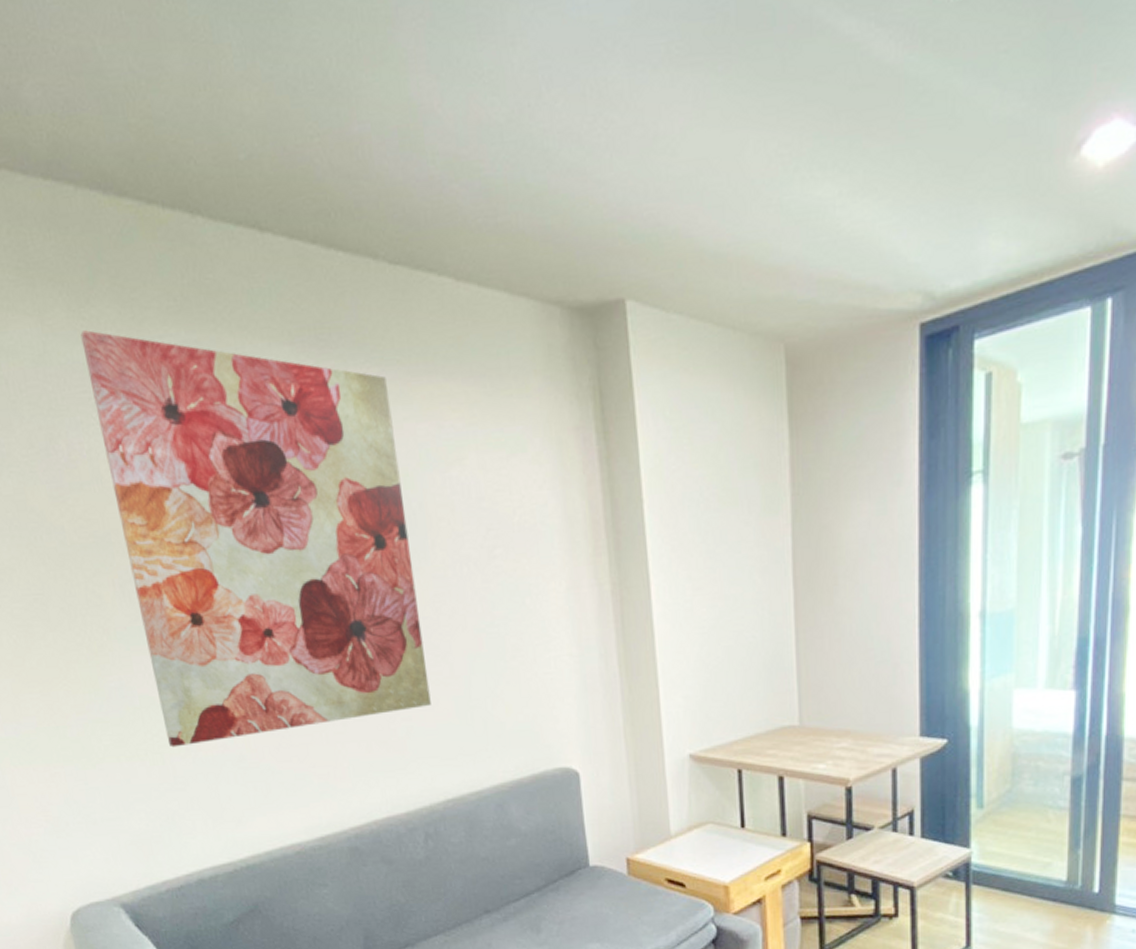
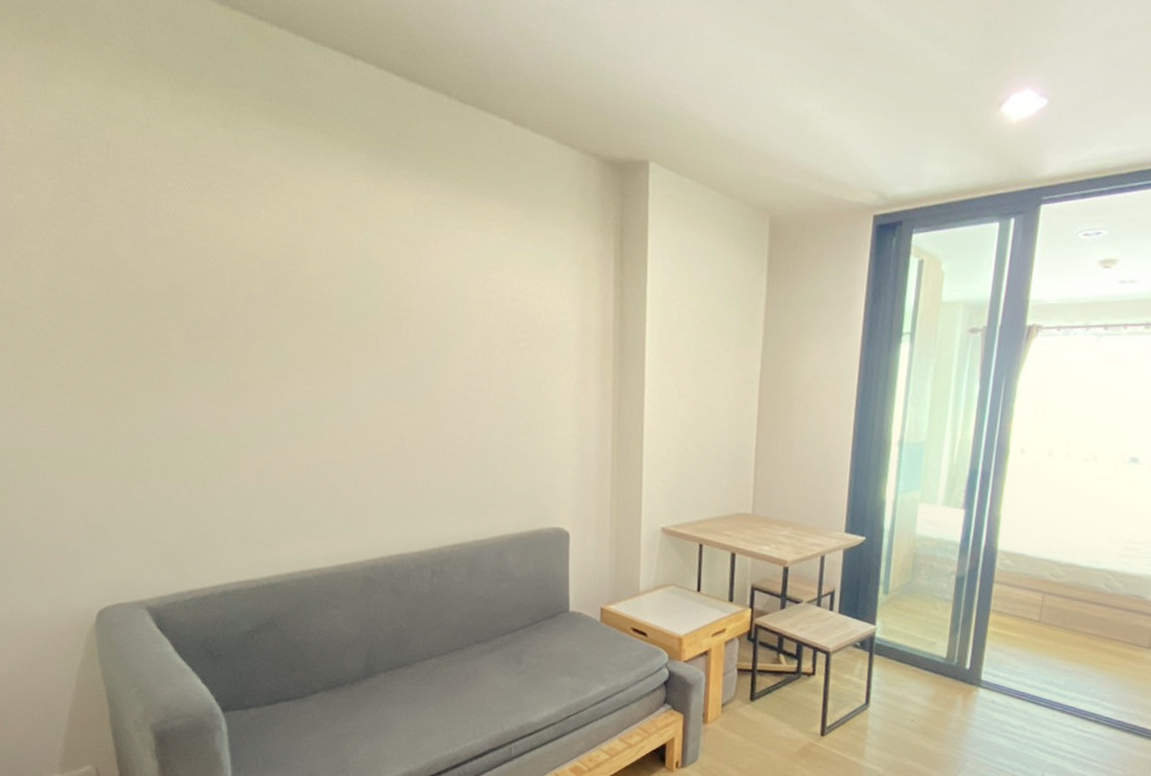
wall art: present [80,330,431,748] -> none [182,113,451,475]

